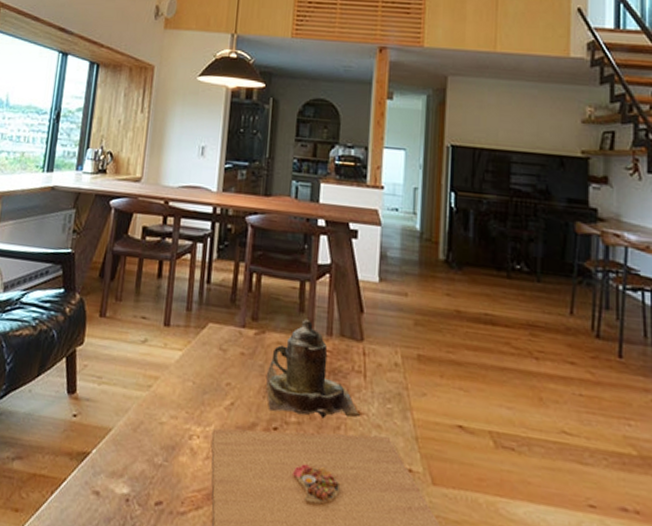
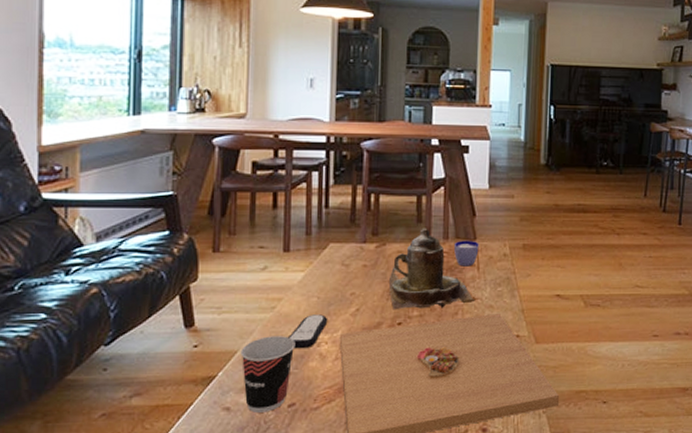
cup: none [114,417,168,506] -> present [240,336,296,413]
remote control: none [161,400,202,440] -> present [288,314,328,349]
cup: none [338,339,367,373] -> present [454,240,479,267]

